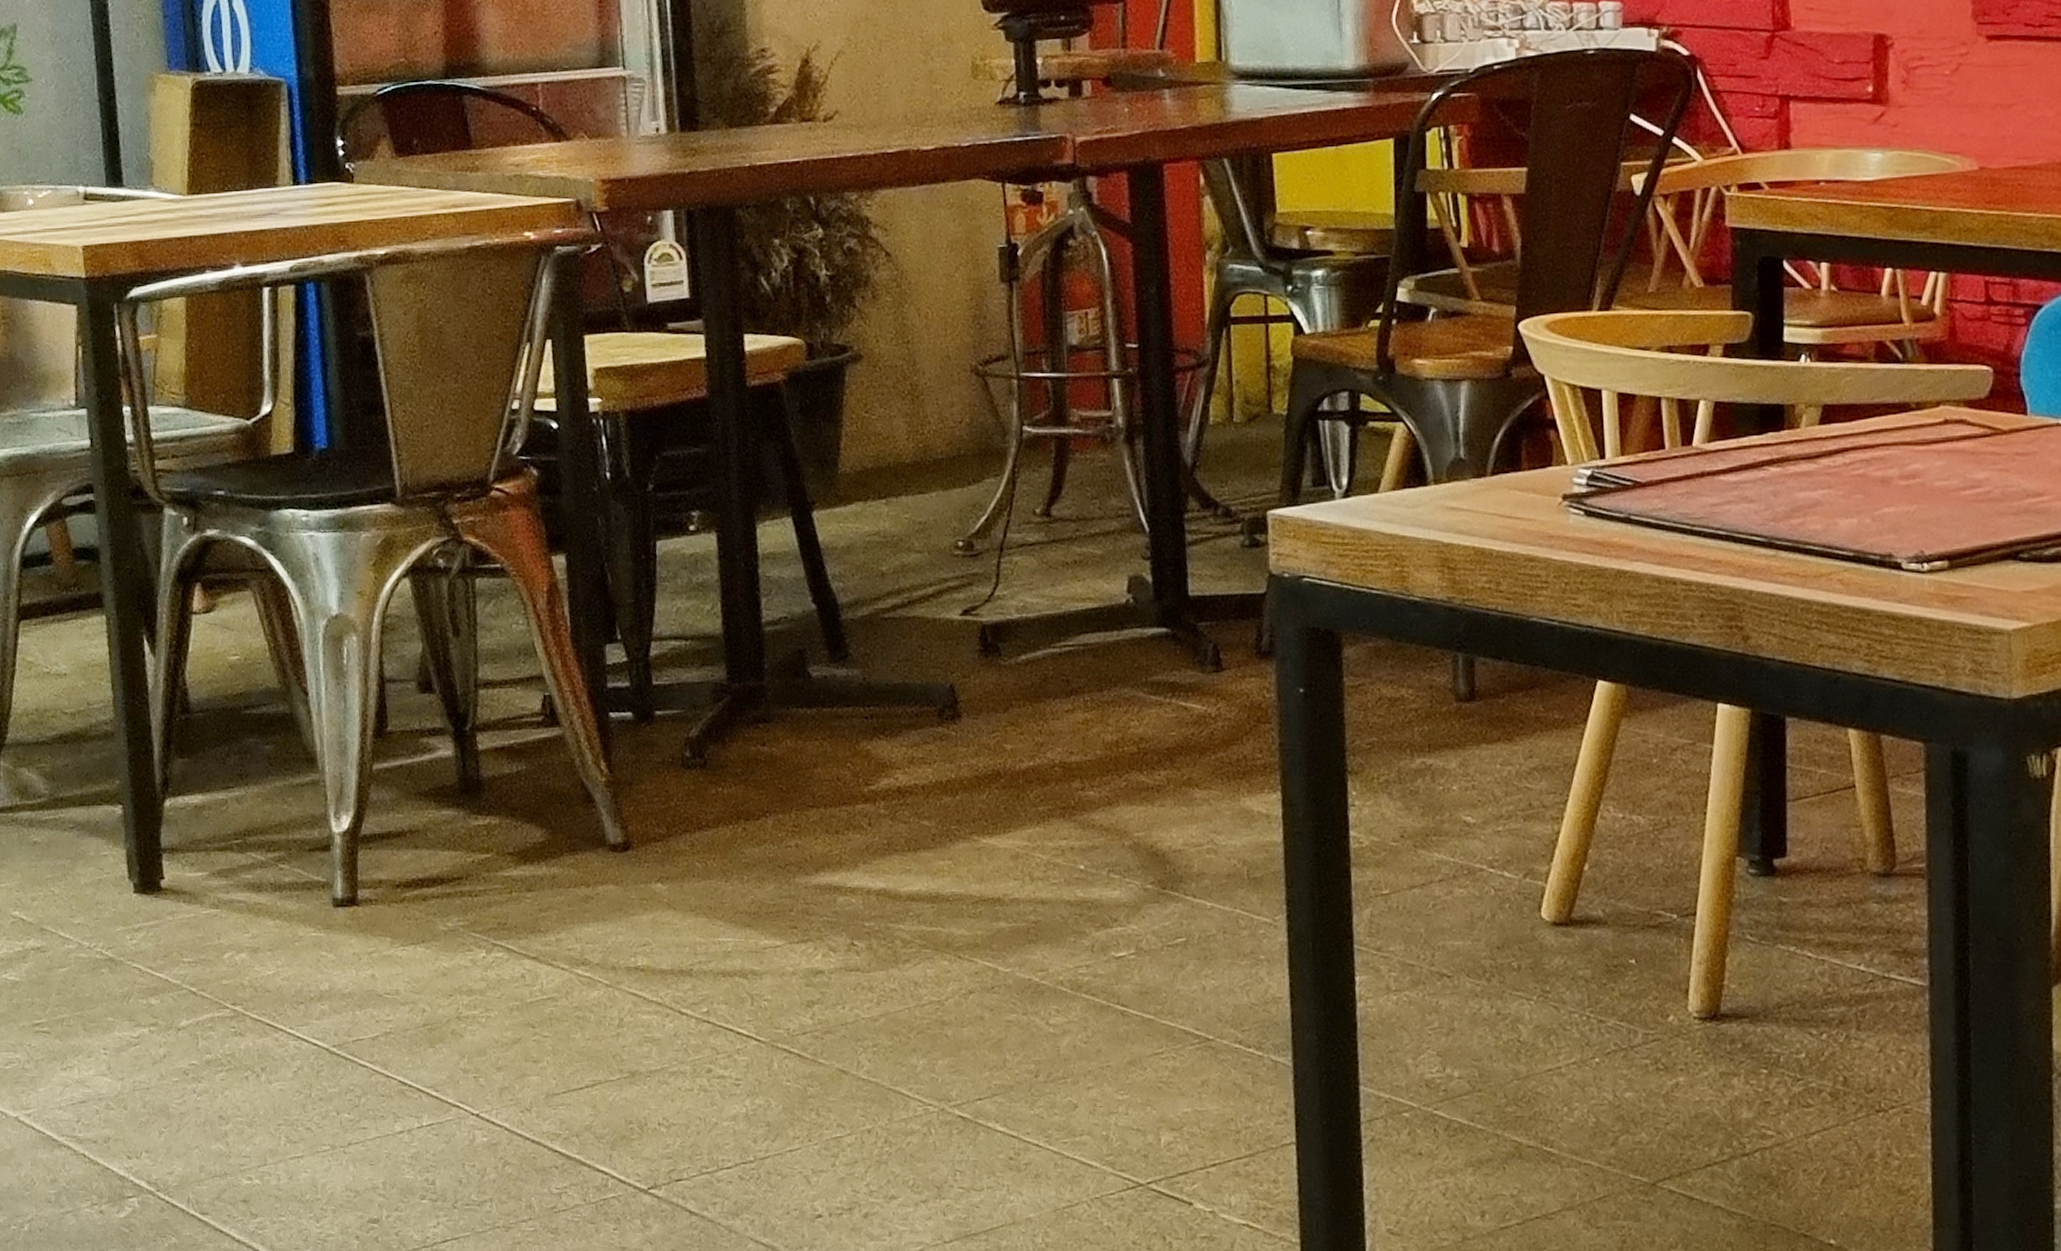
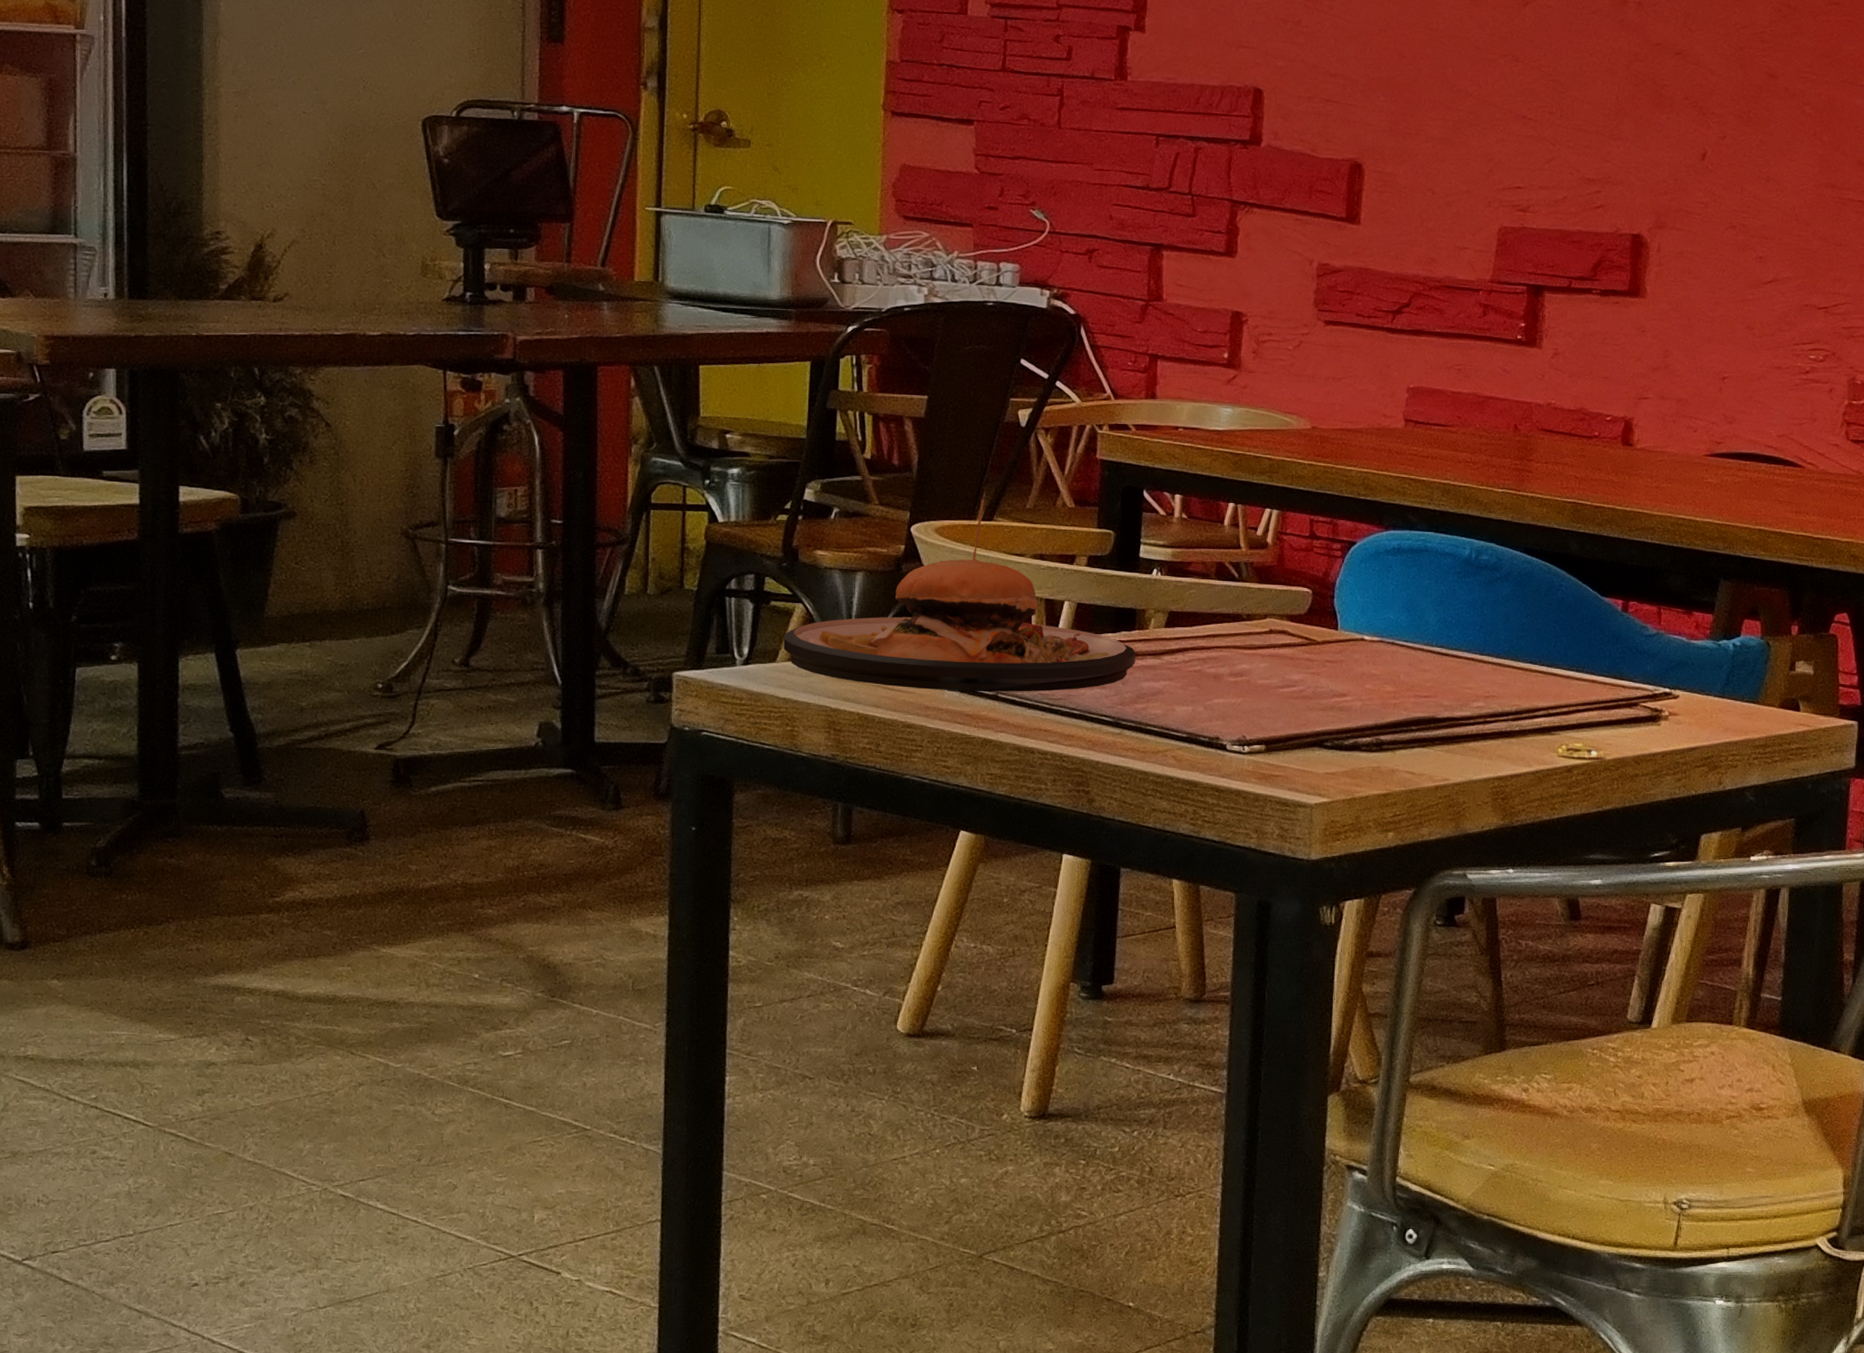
plate: none [1385,286,1788,515] -> present [783,500,1136,692]

